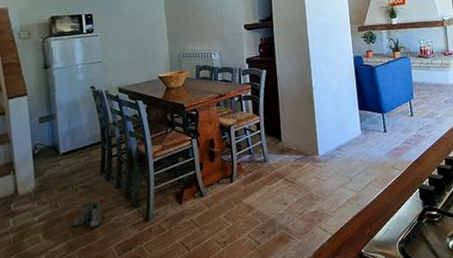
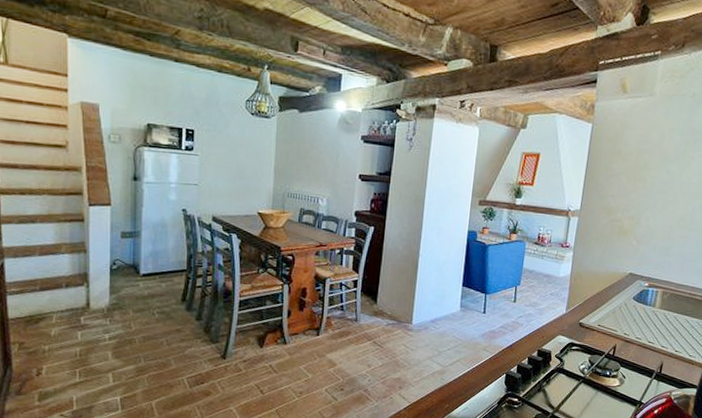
boots: present [73,200,103,228] -> none [145,328,178,356]

